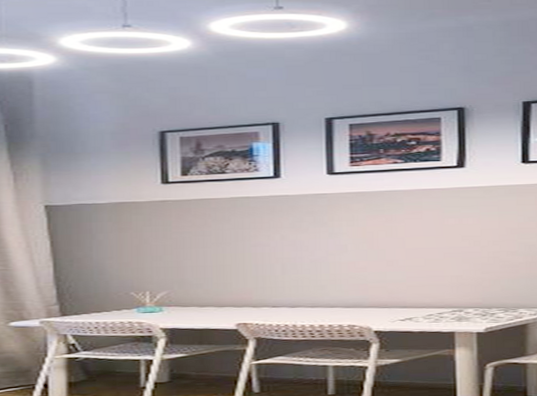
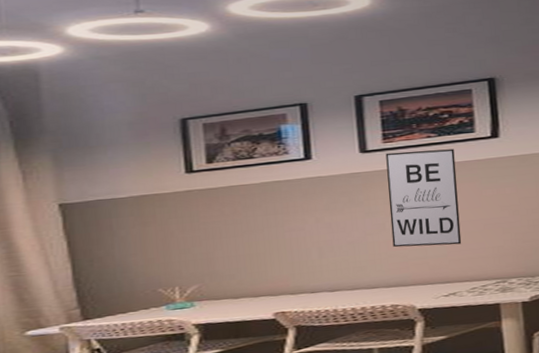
wall art: none [352,175,421,271] -> present [385,149,462,248]

